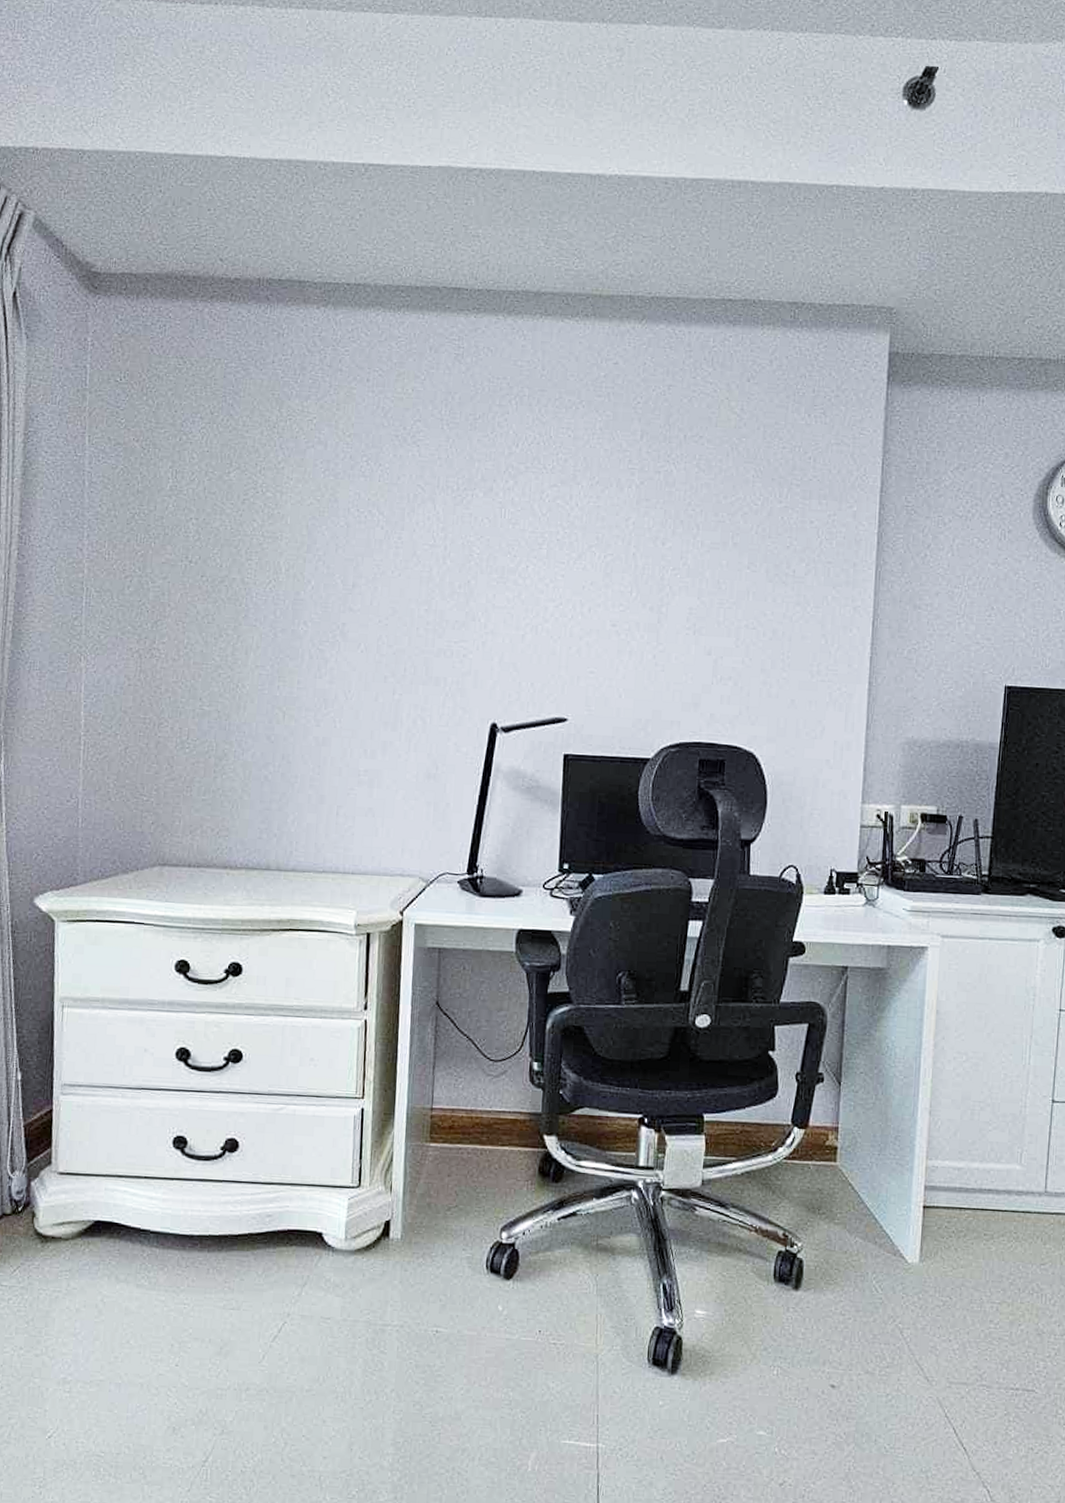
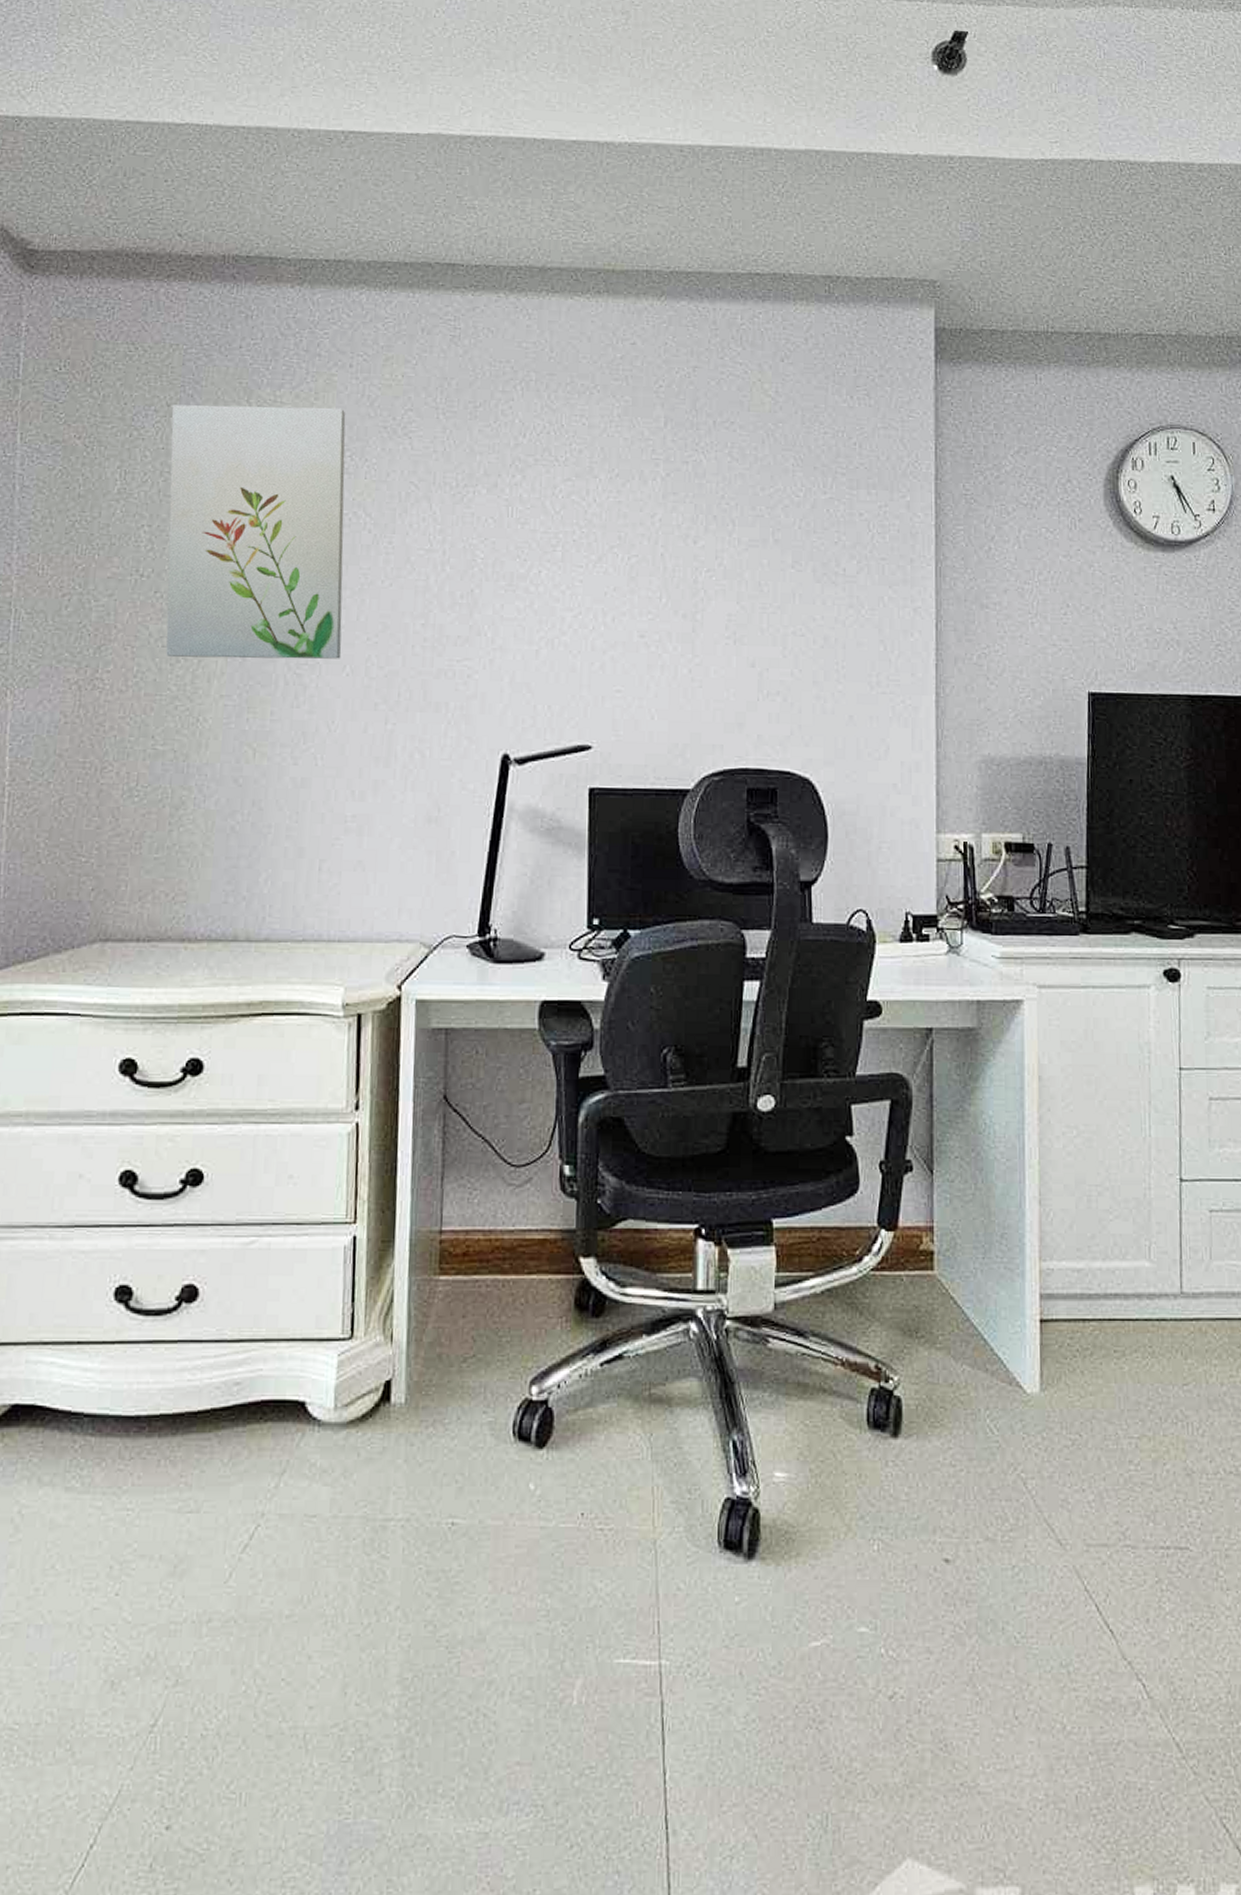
wall art: none [211,413,363,638] -> present [166,404,346,659]

